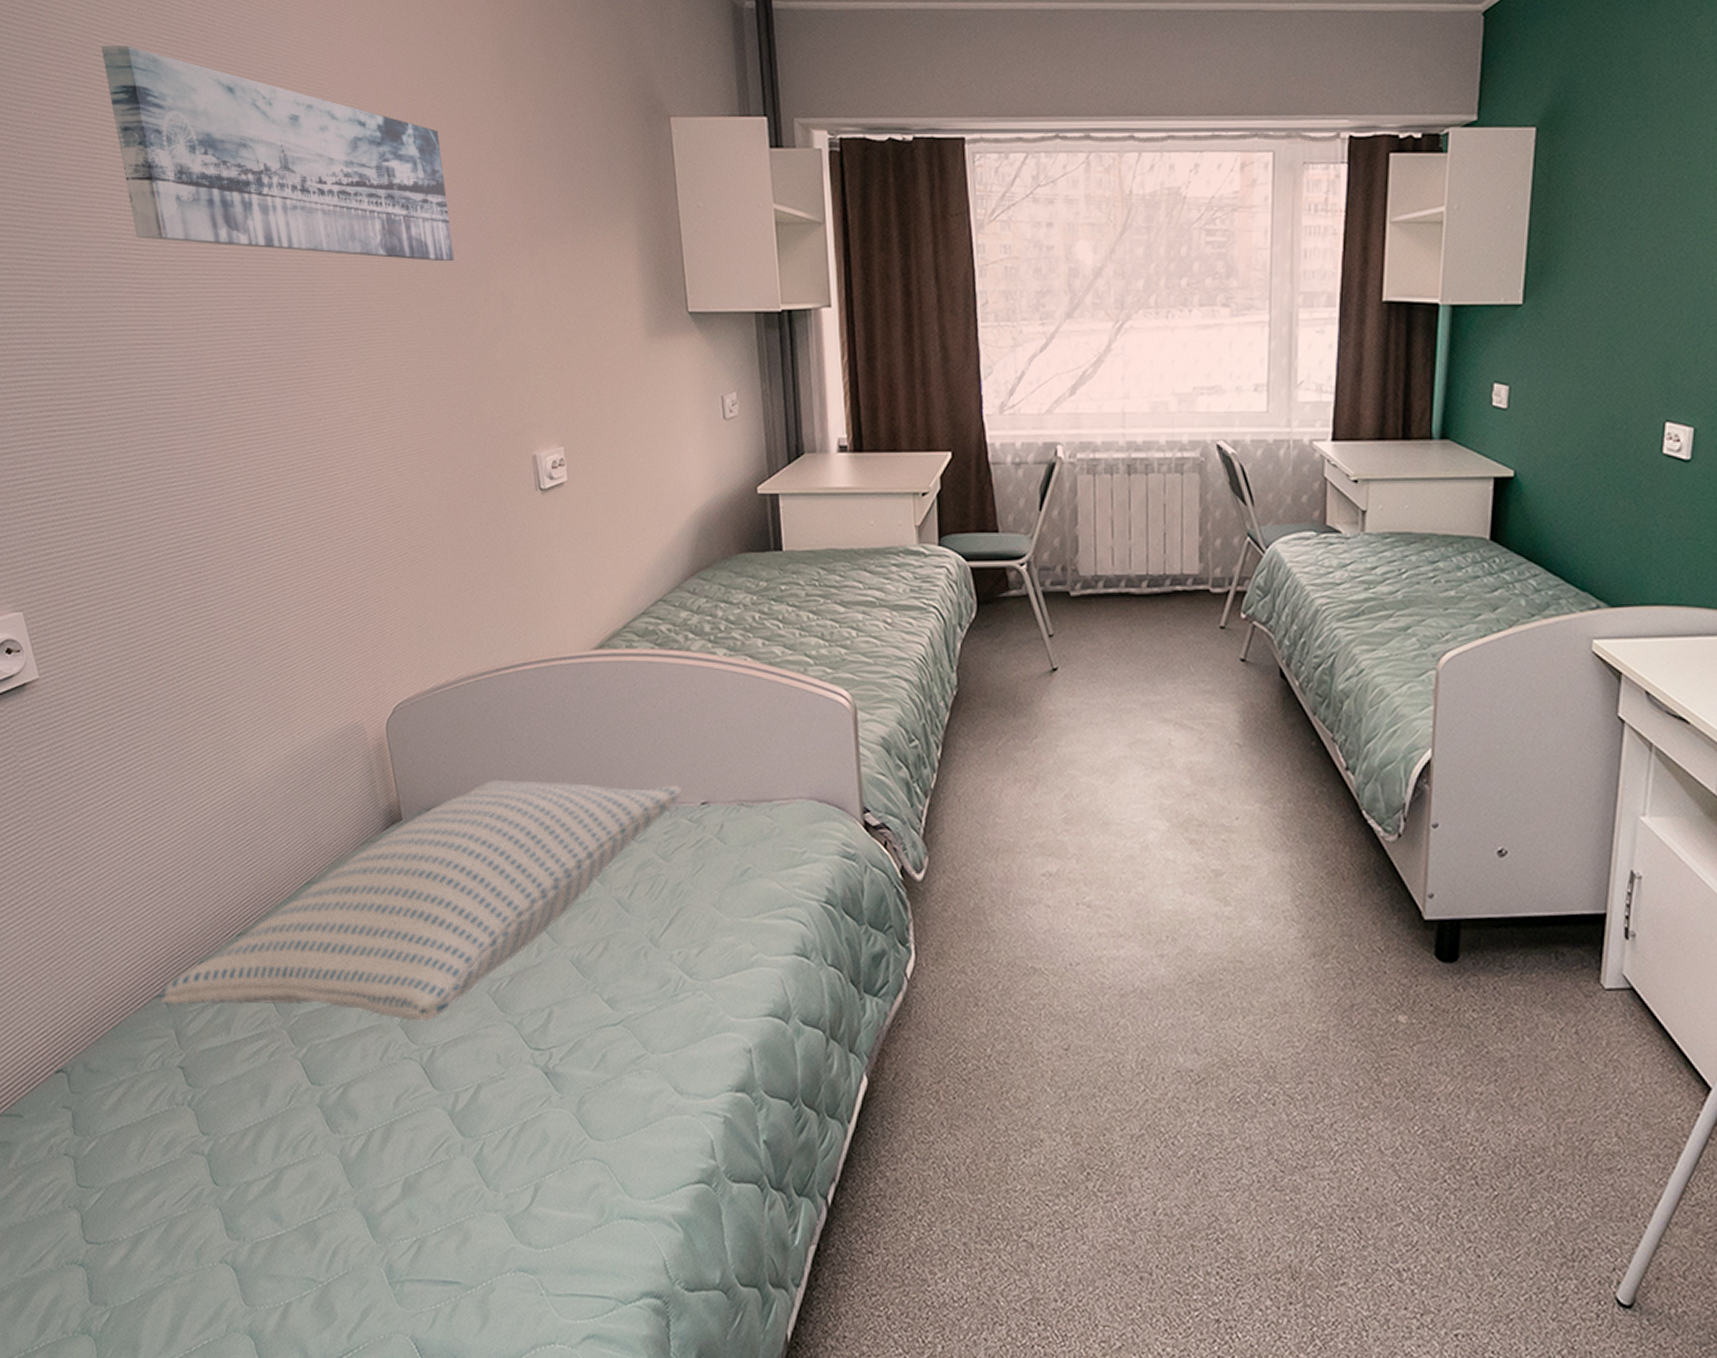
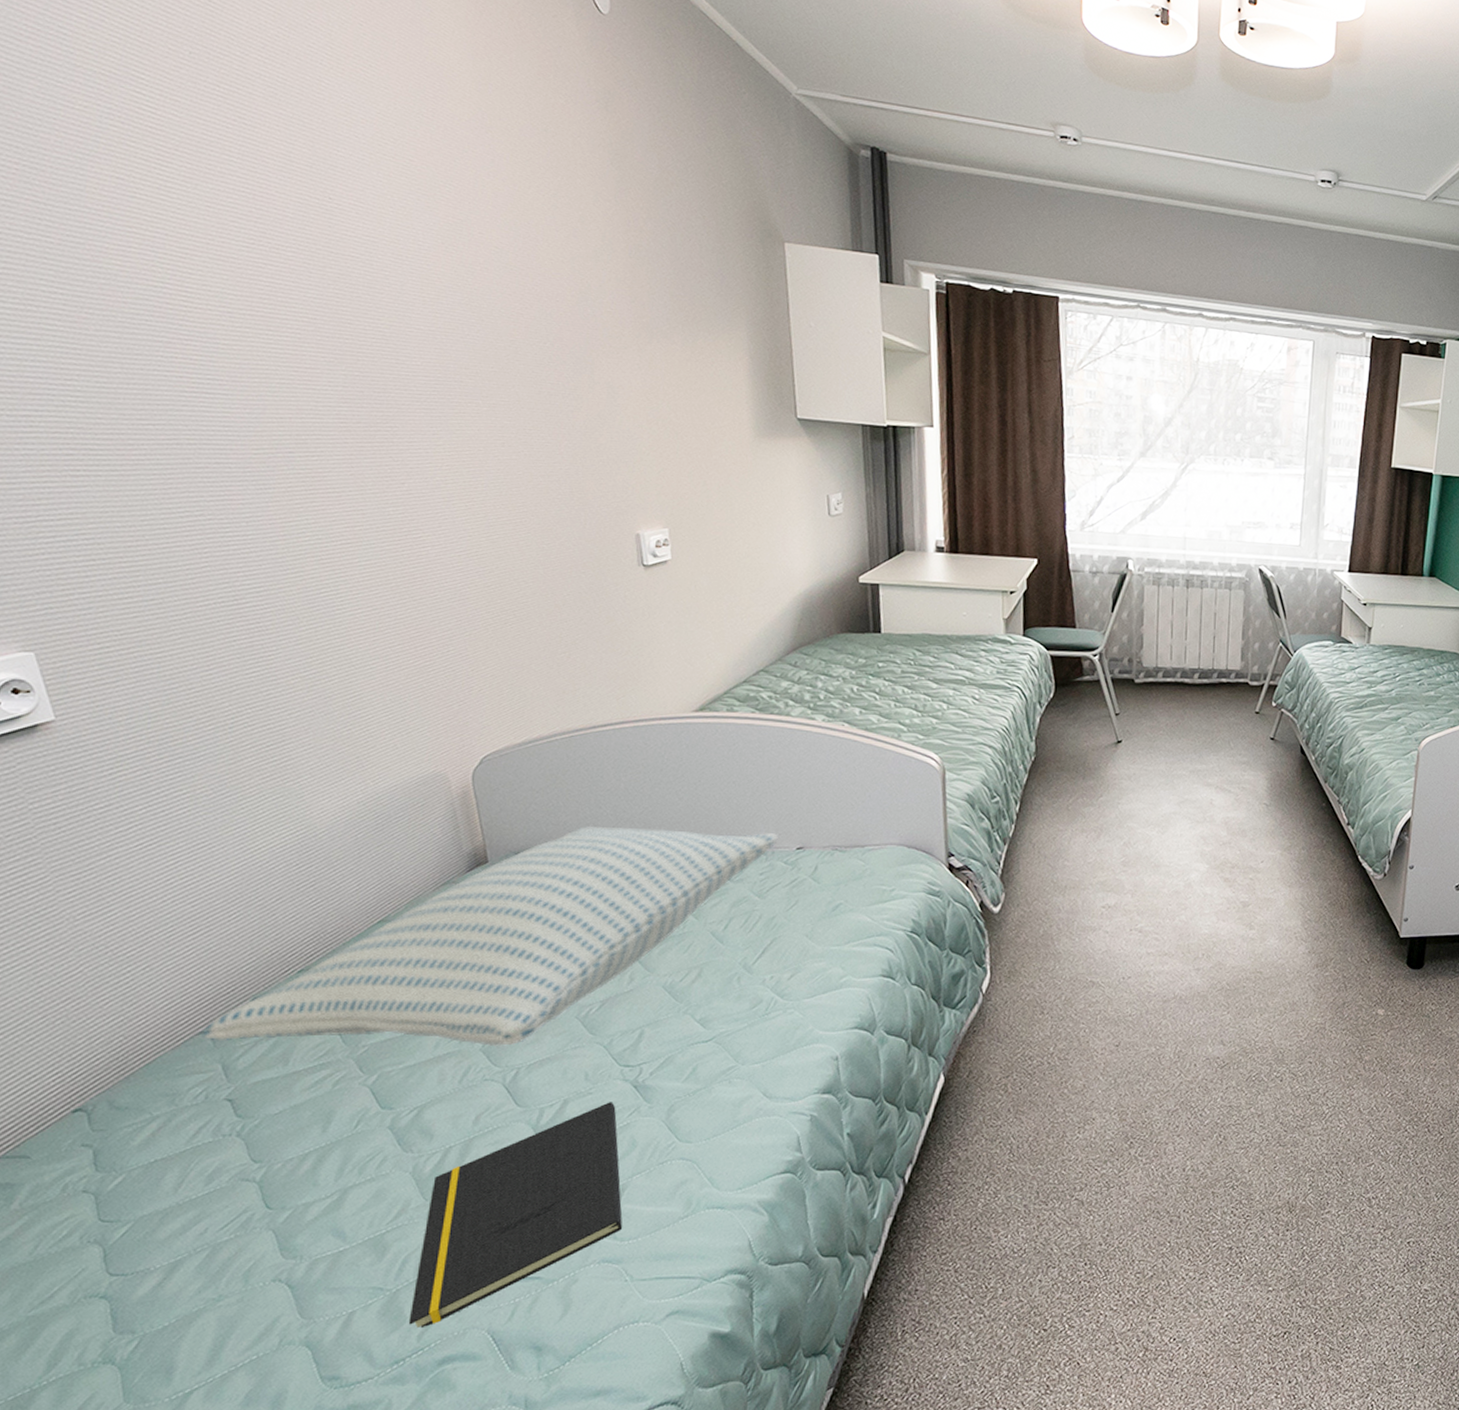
wall art: present [100,45,454,262] -> none [141,82,557,348]
notepad: none [339,1089,538,1328] -> present [408,1102,623,1329]

